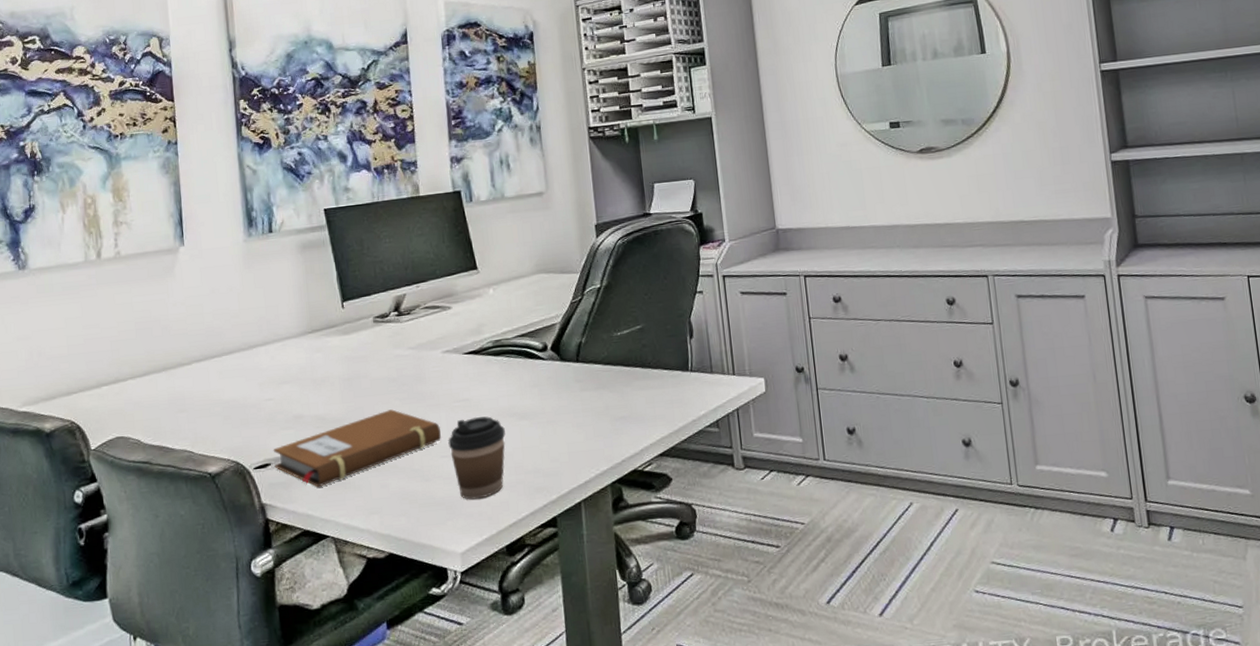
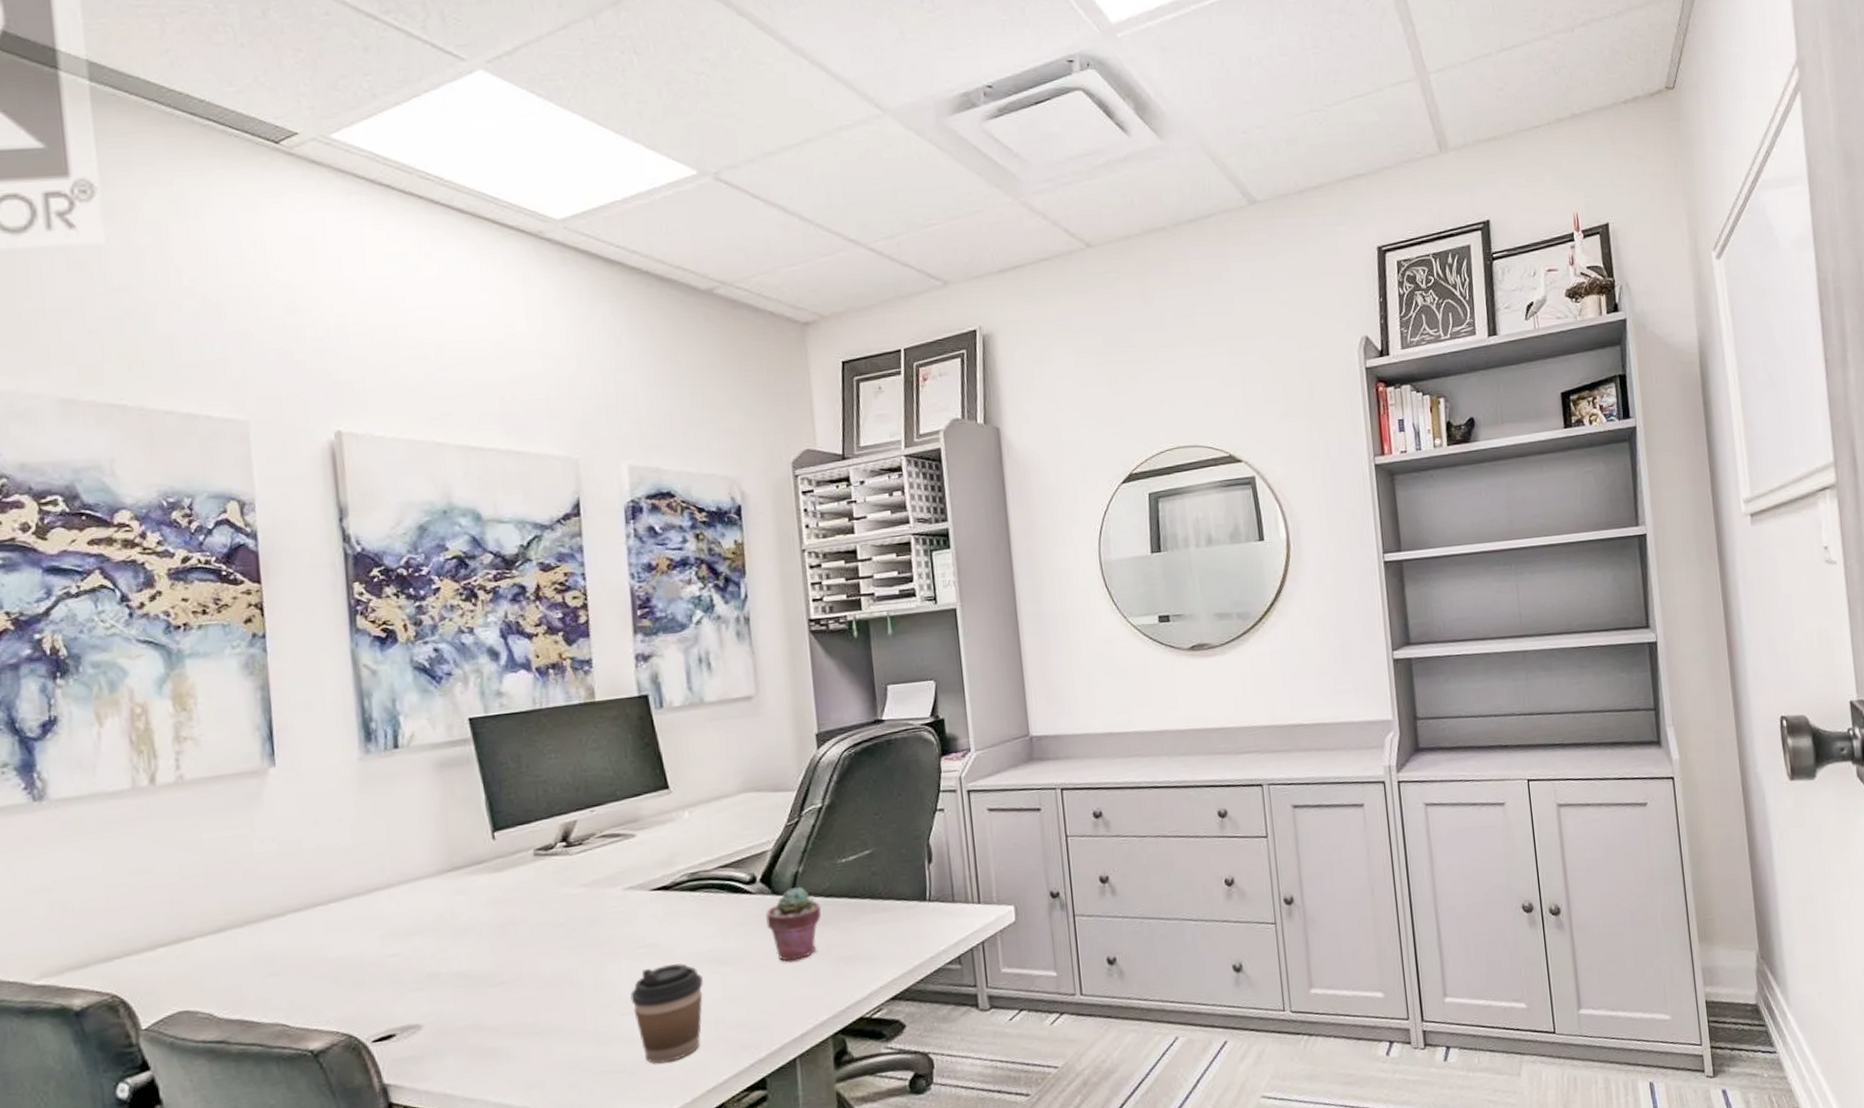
notebook: present [273,409,441,487] -> none [398,960,622,1060]
potted succulent: none [555,354,601,420] -> present [766,886,821,963]

